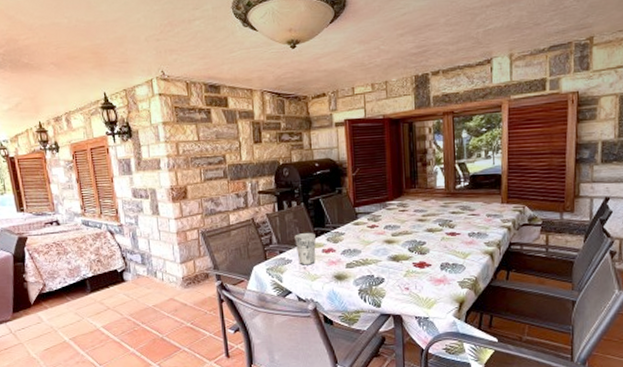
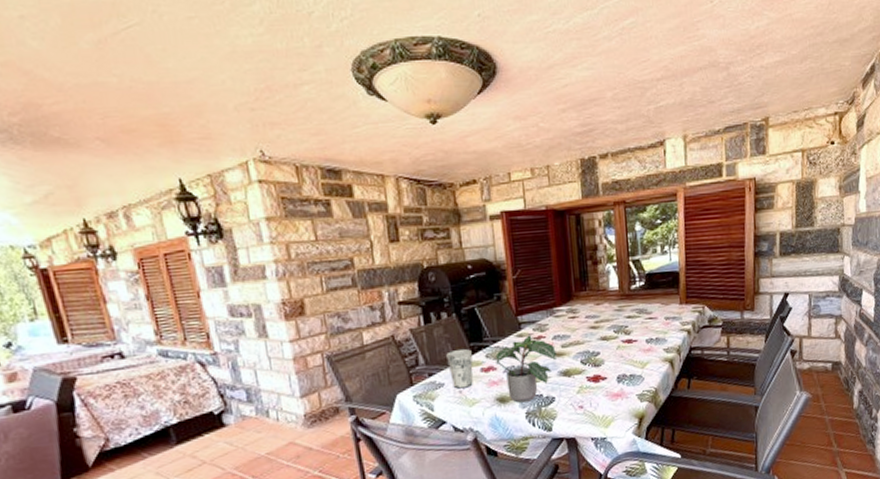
potted plant: none [335,224,388,281] -> present [495,335,558,403]

